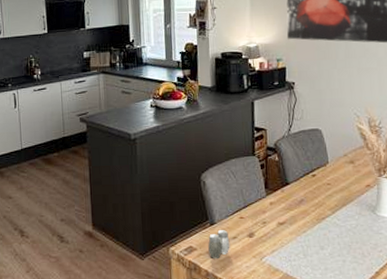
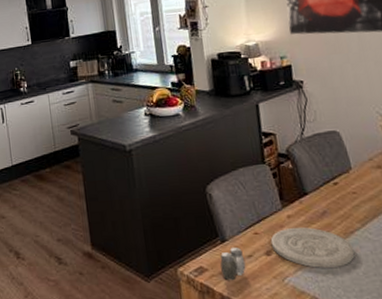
plate: none [253,213,324,249] -> present [270,227,355,268]

